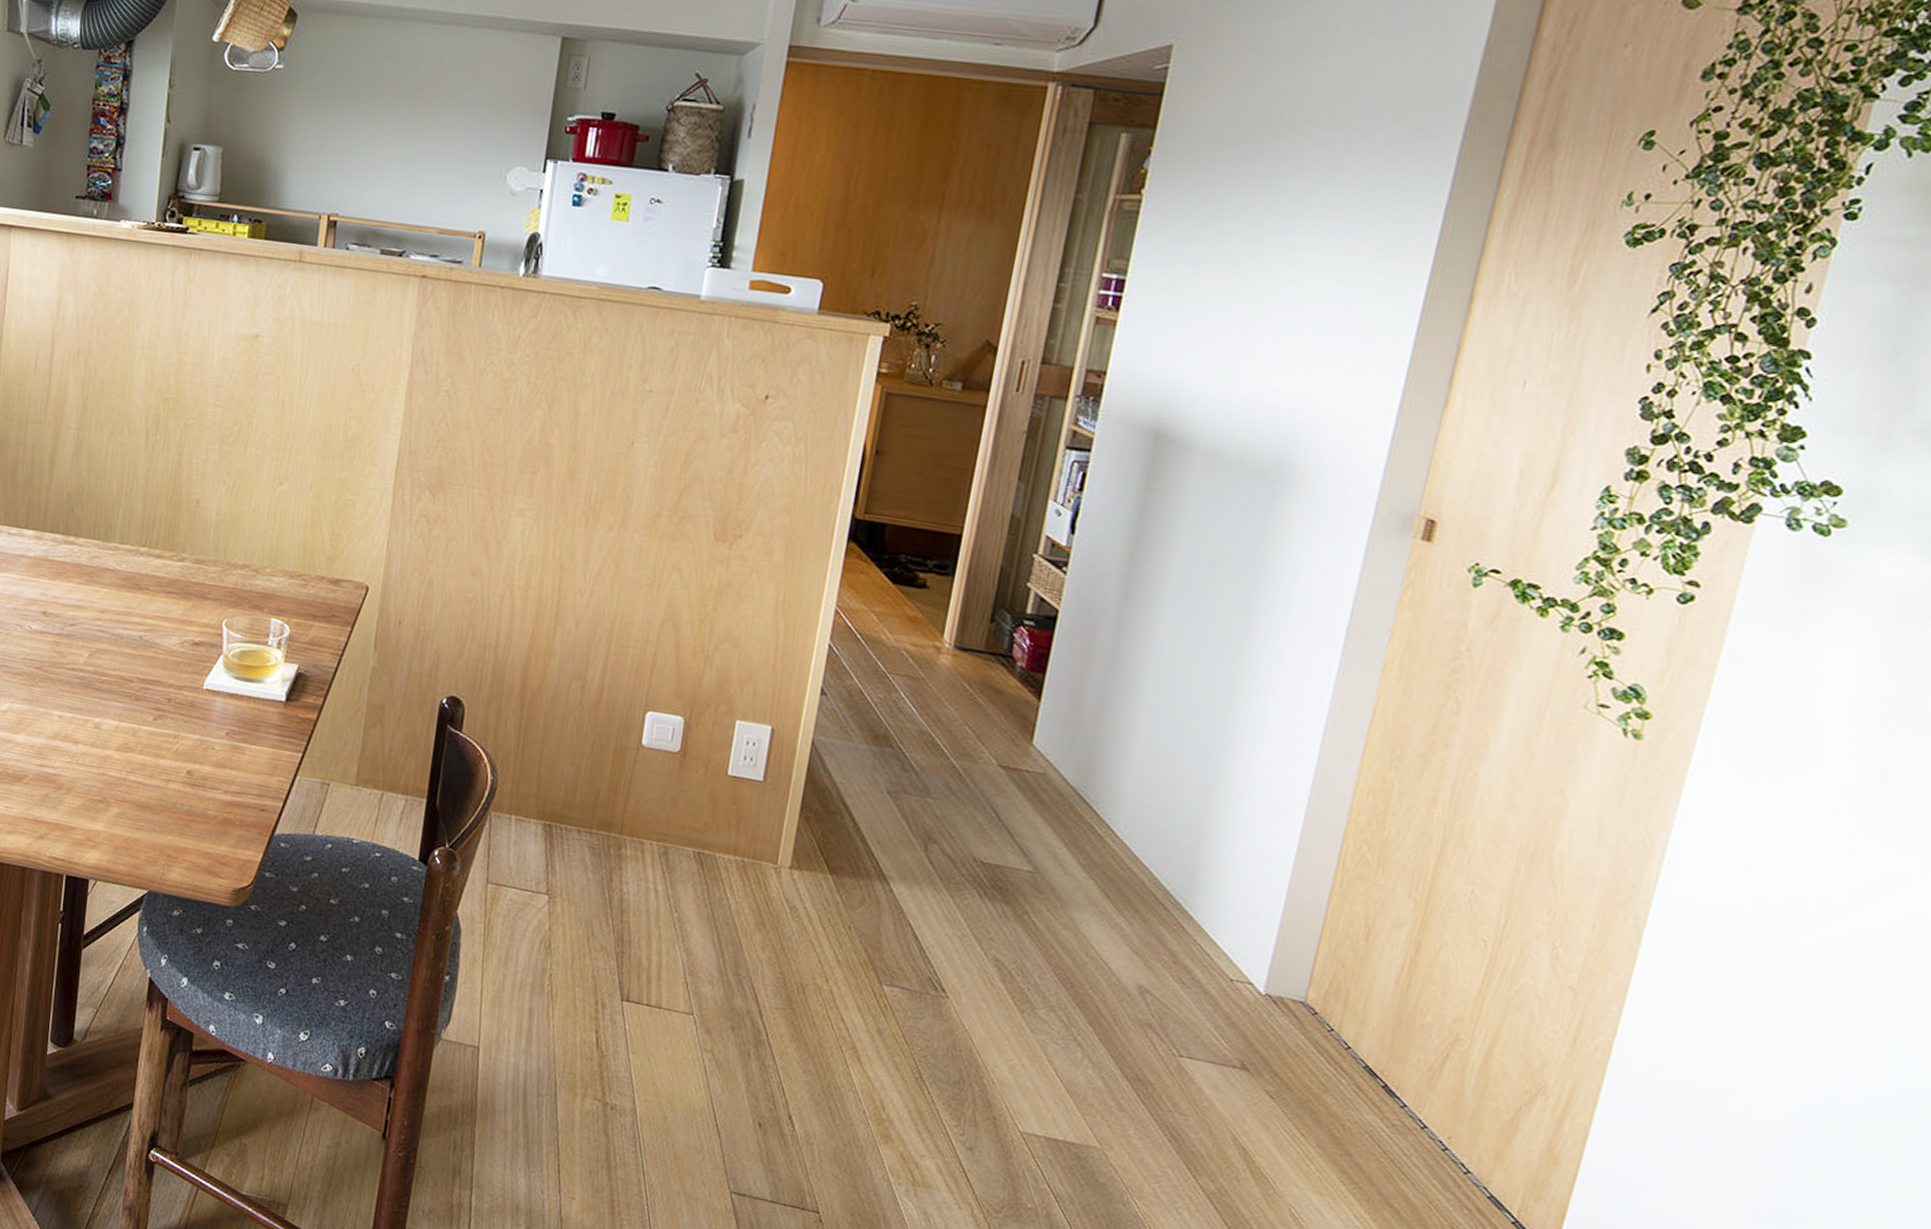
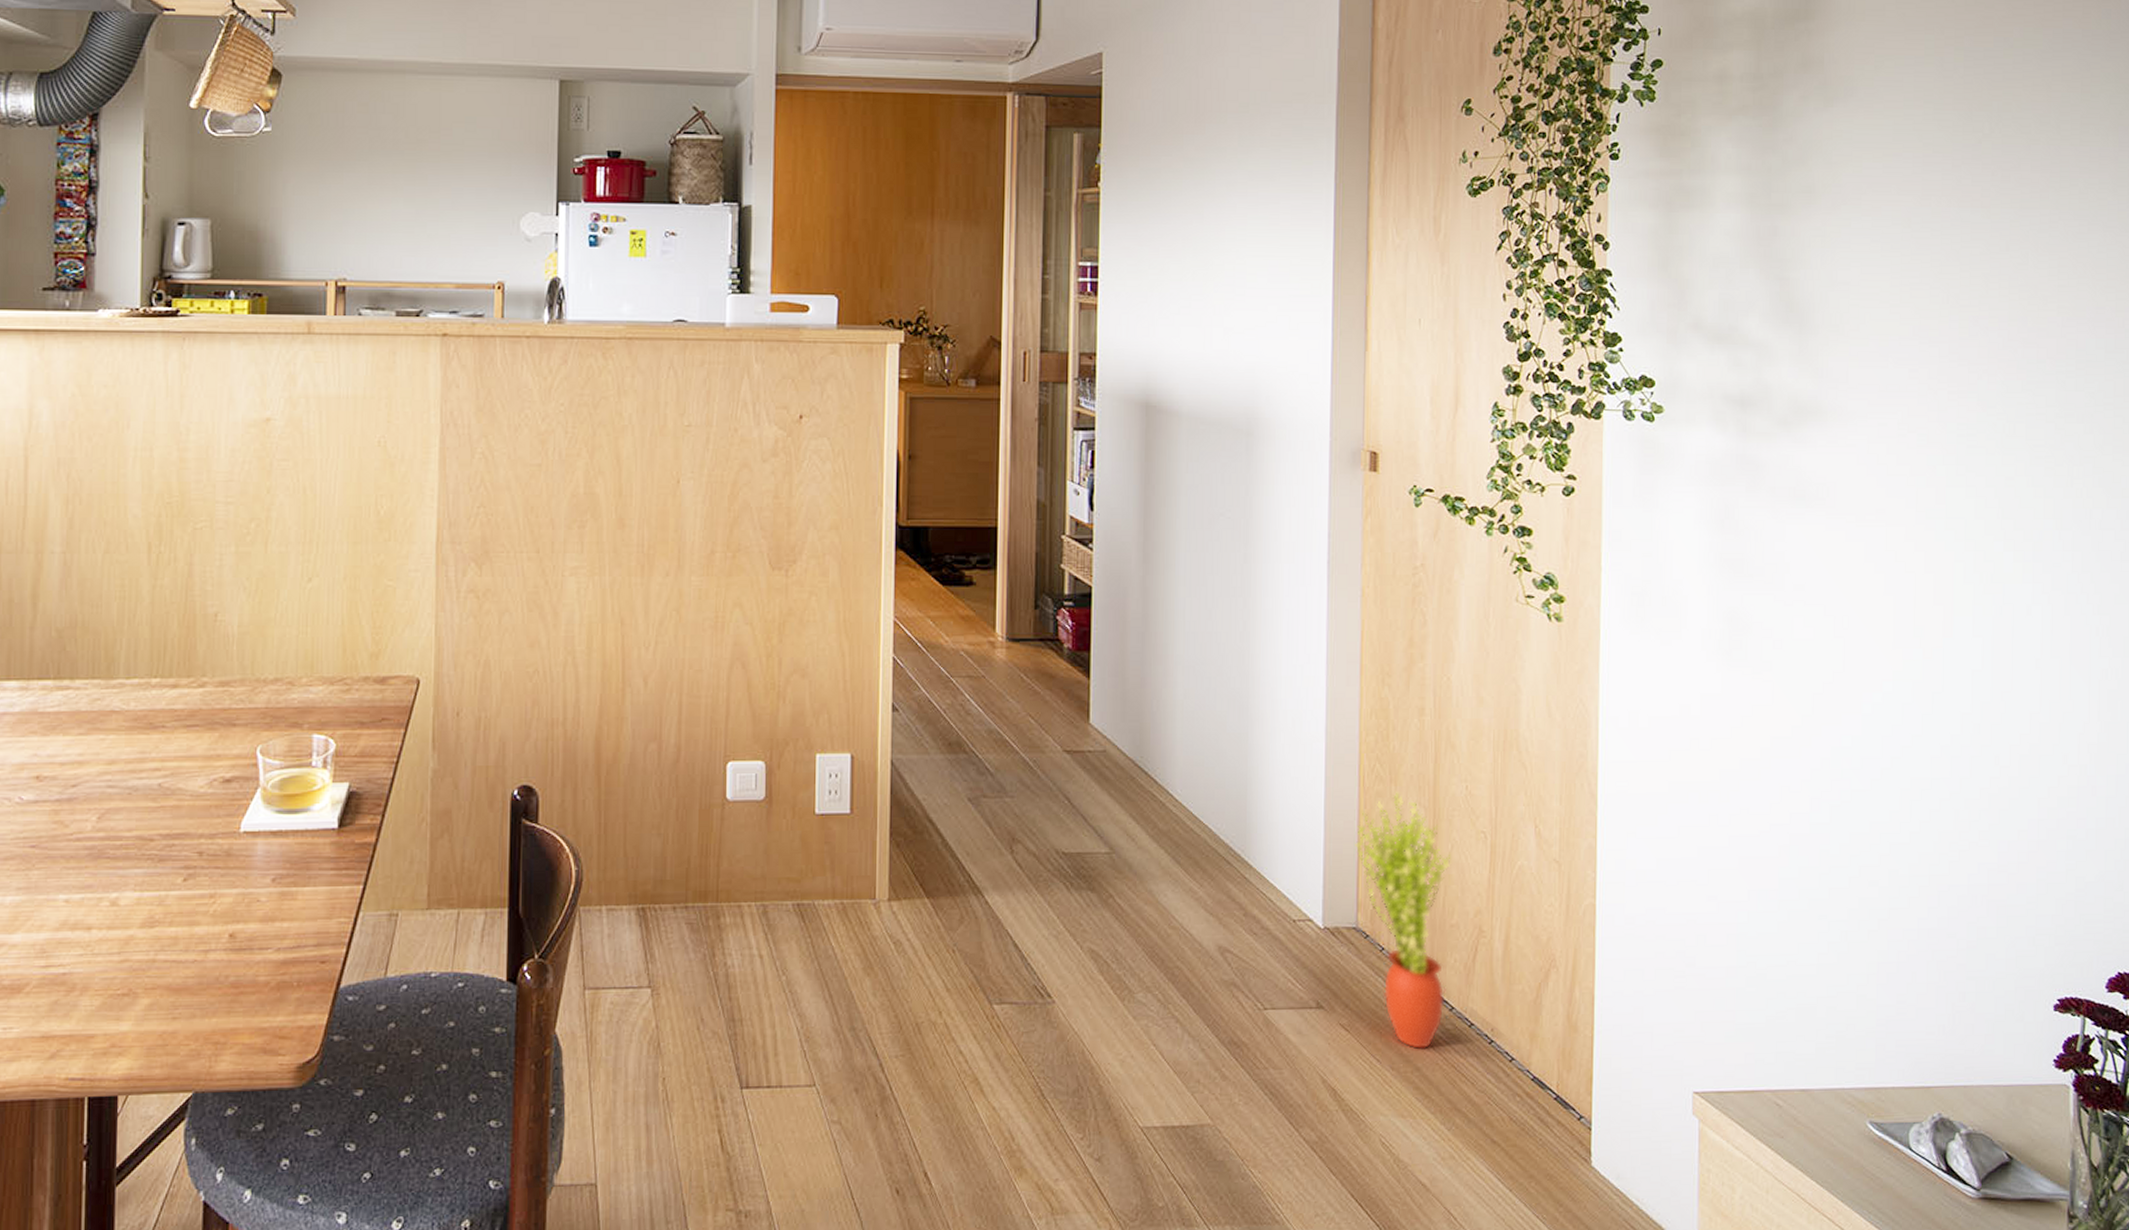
potted plant: none [1319,879,1437,1138] -> present [1355,792,1451,1050]

